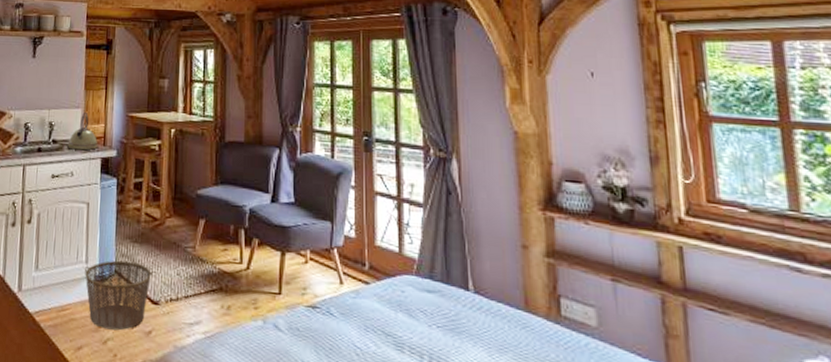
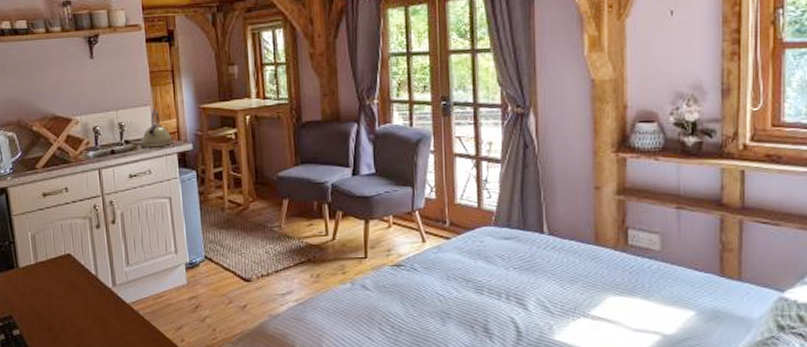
basket: present [84,260,153,331] -> none [174,246,242,309]

